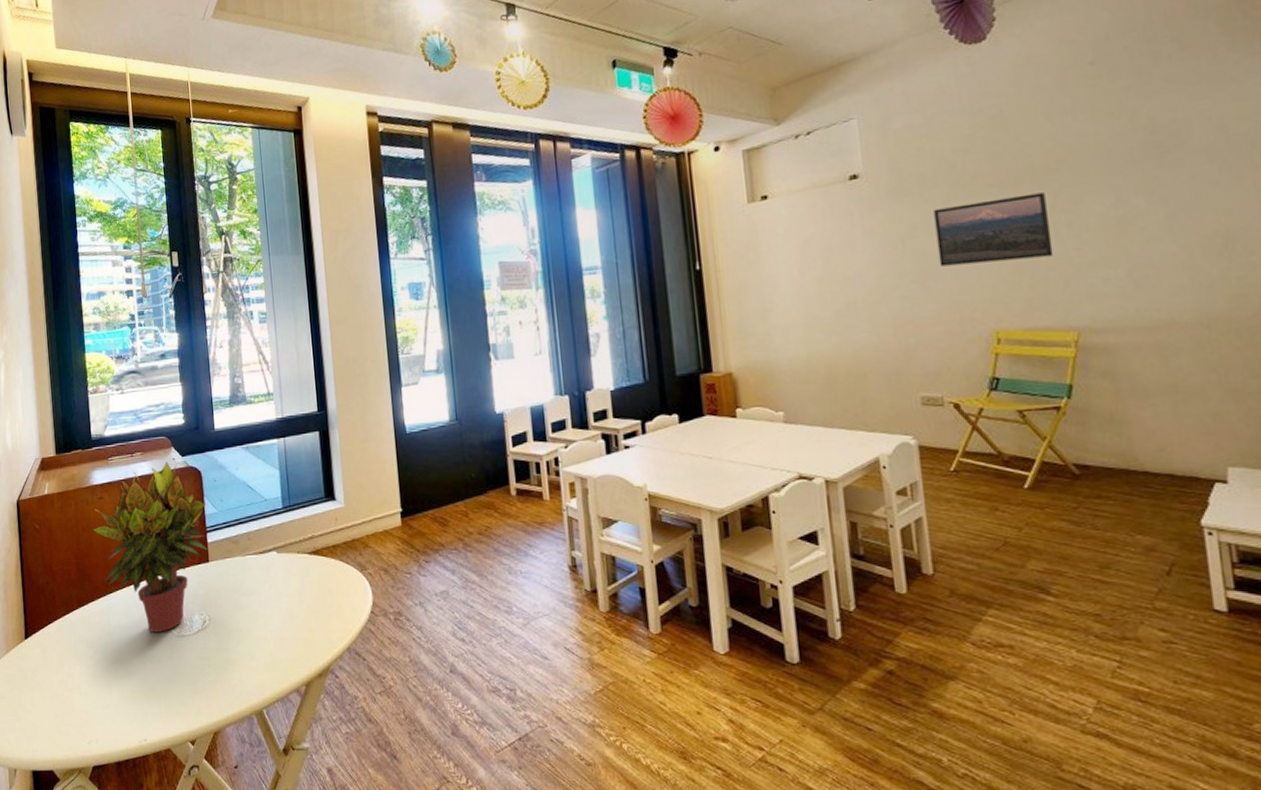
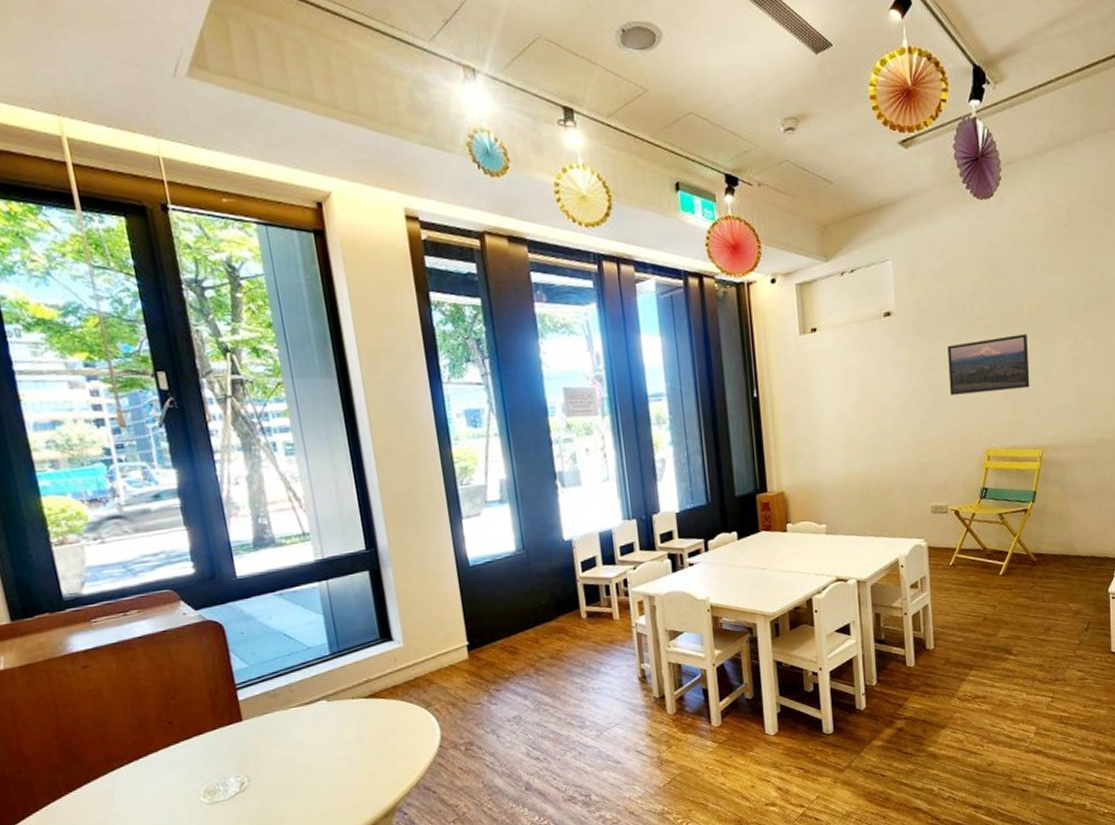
potted plant: present [92,461,208,632] -> none [76,617,240,804]

